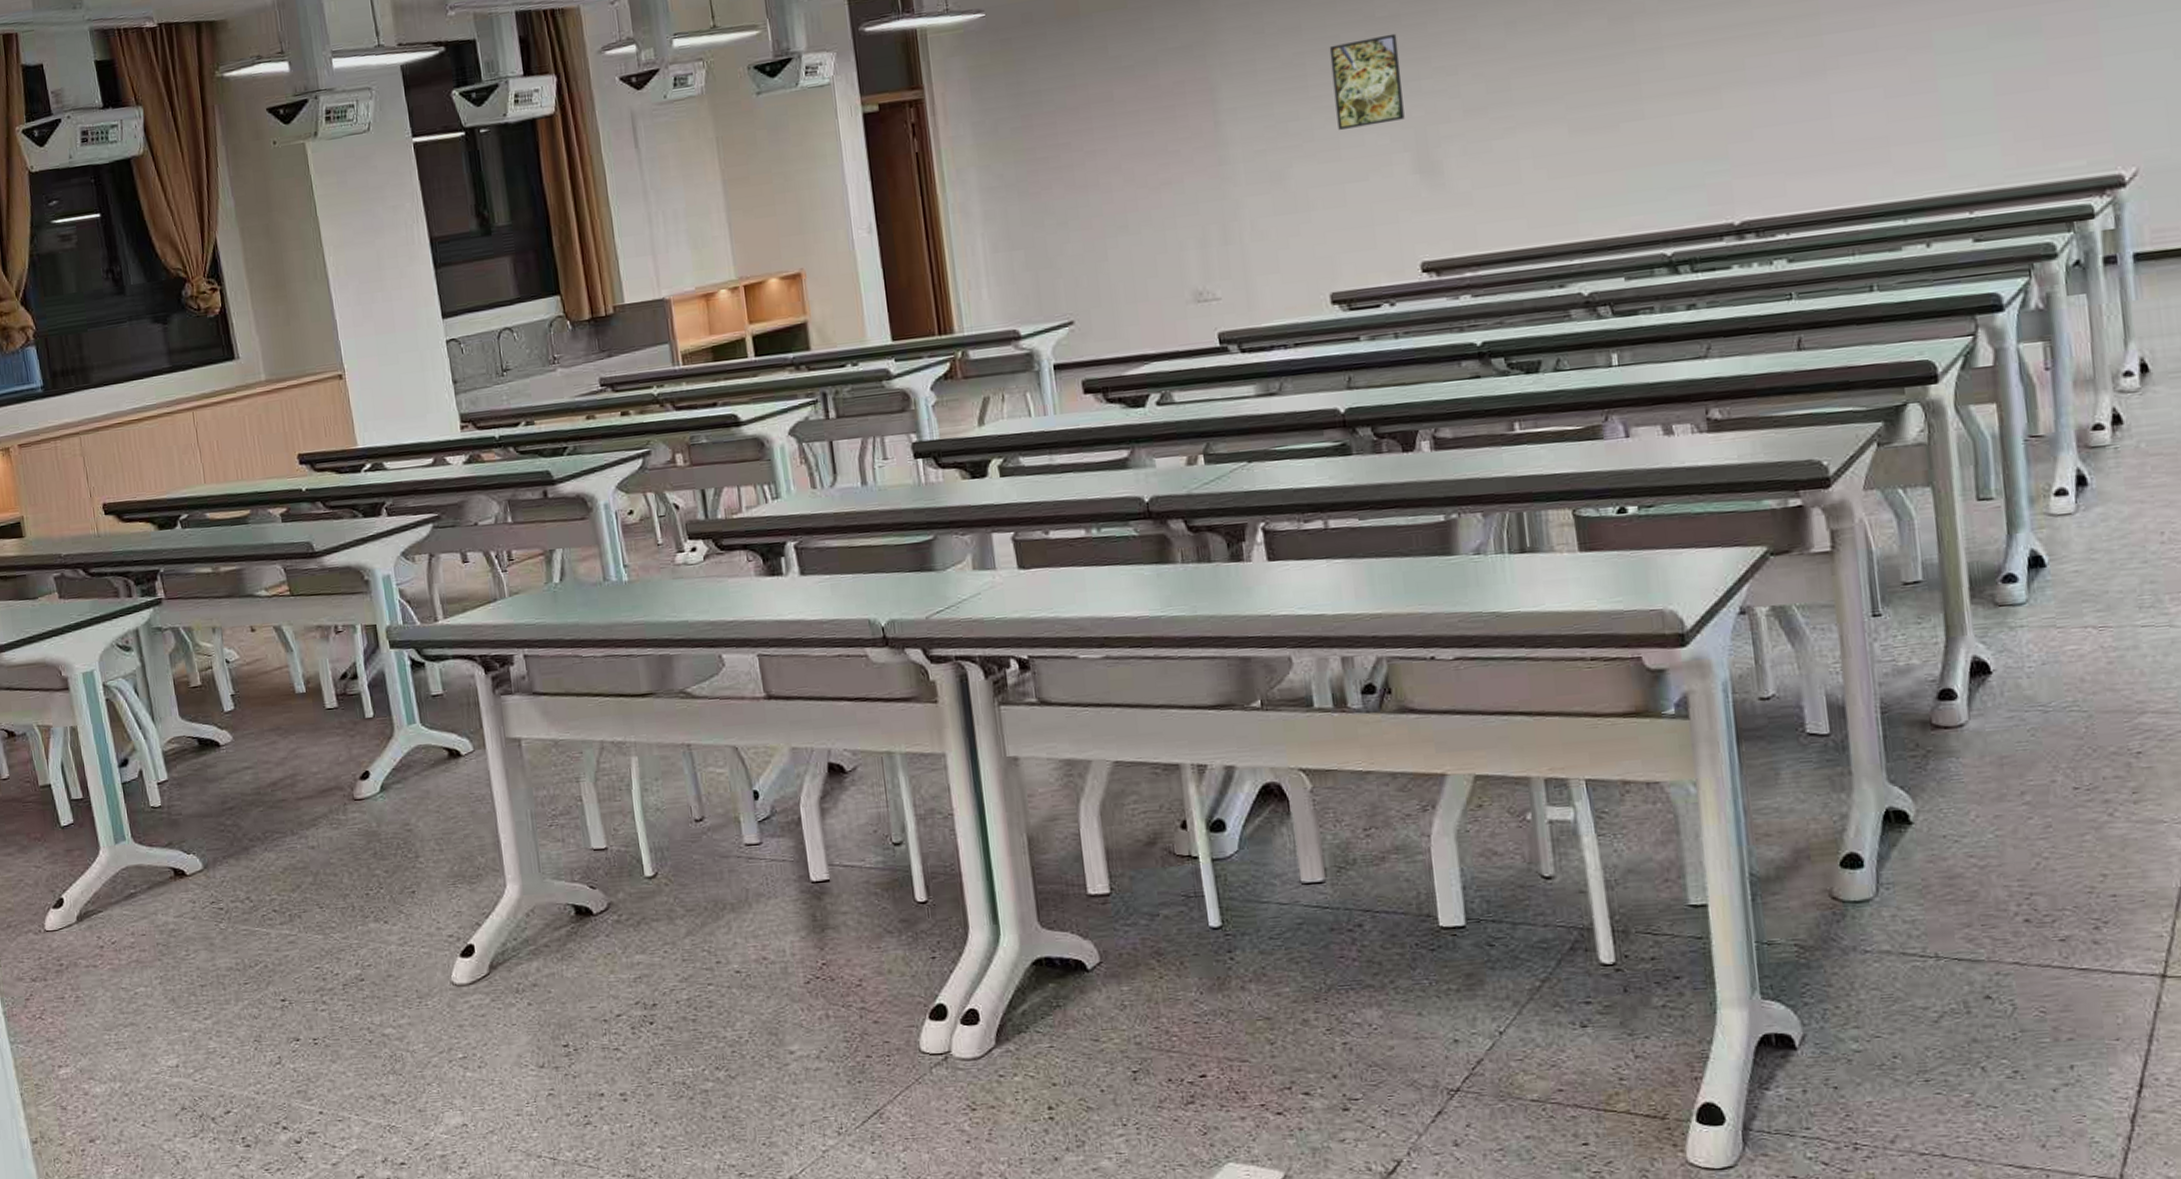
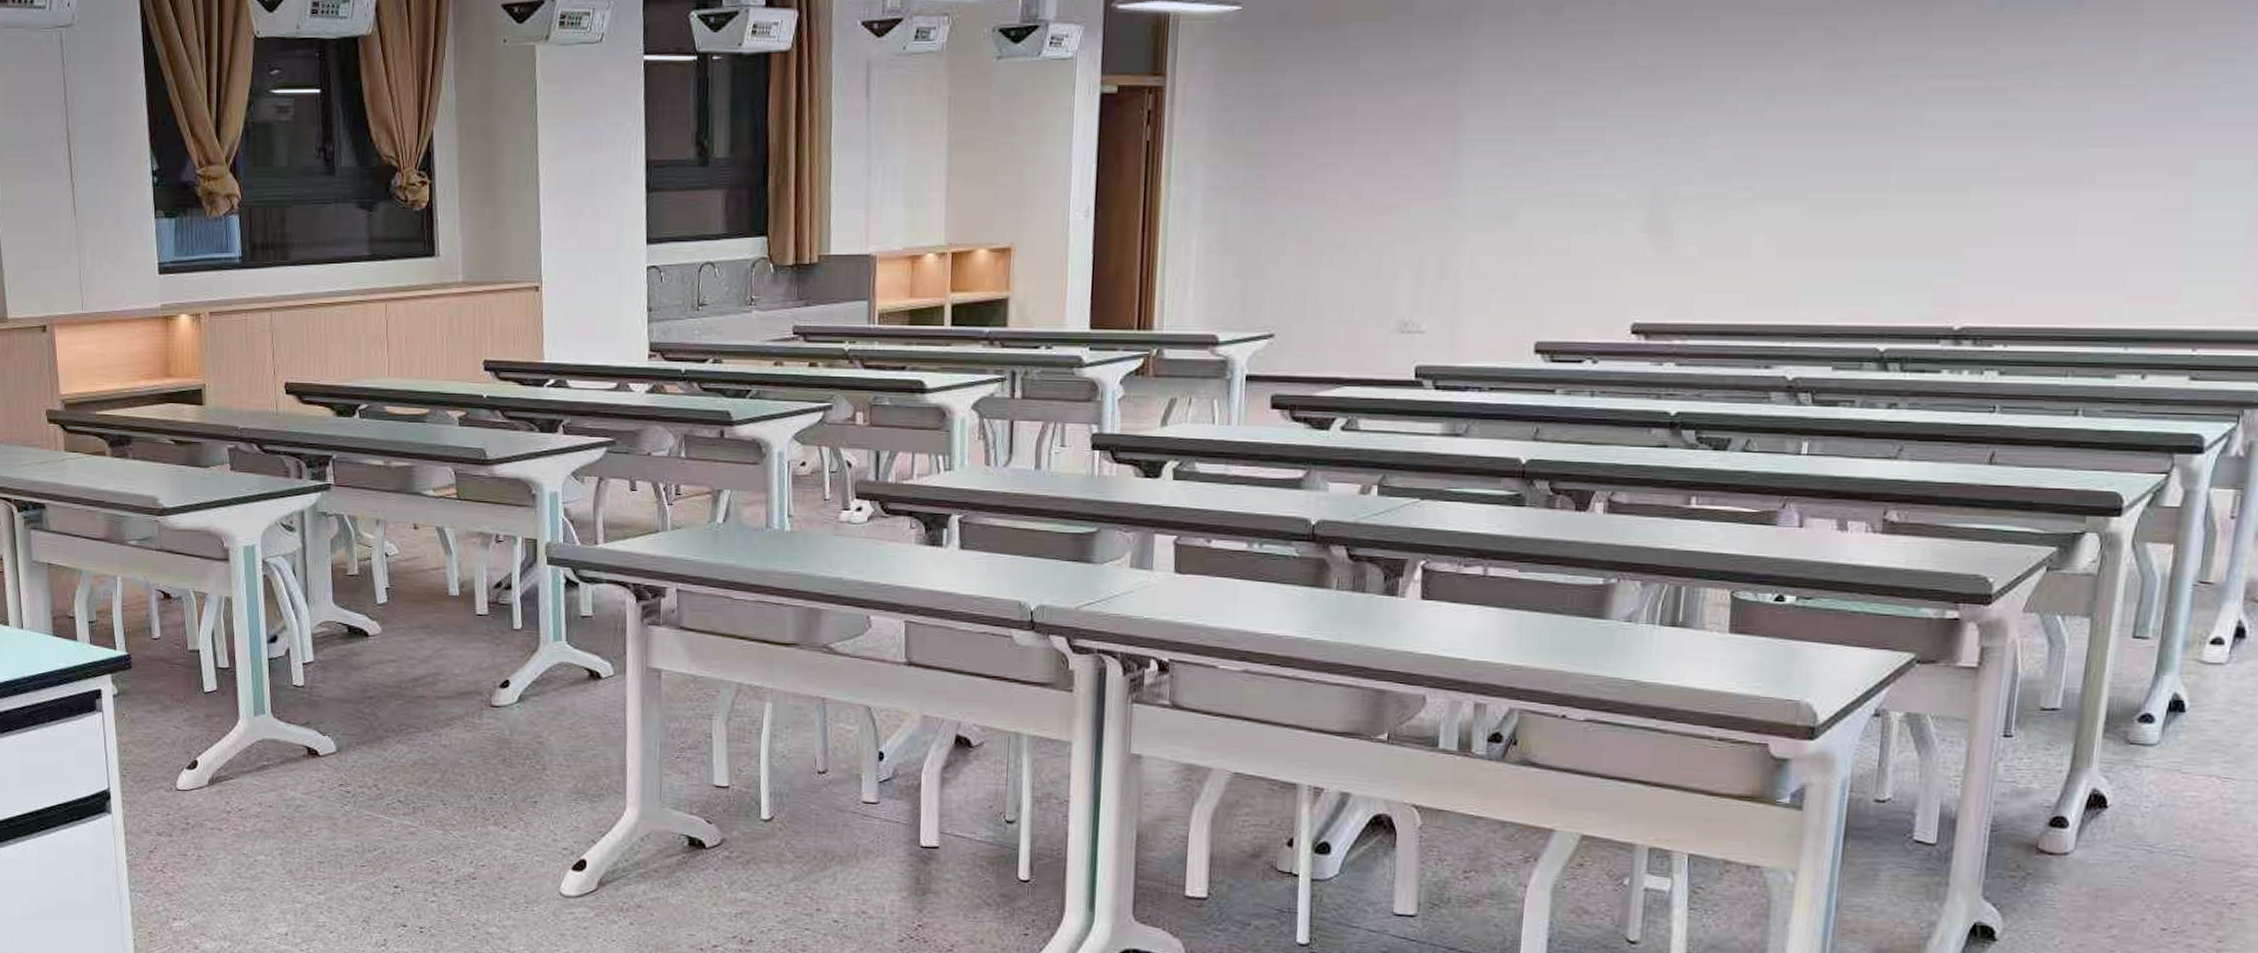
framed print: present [1329,33,1405,130] -> none [1576,85,1655,177]

